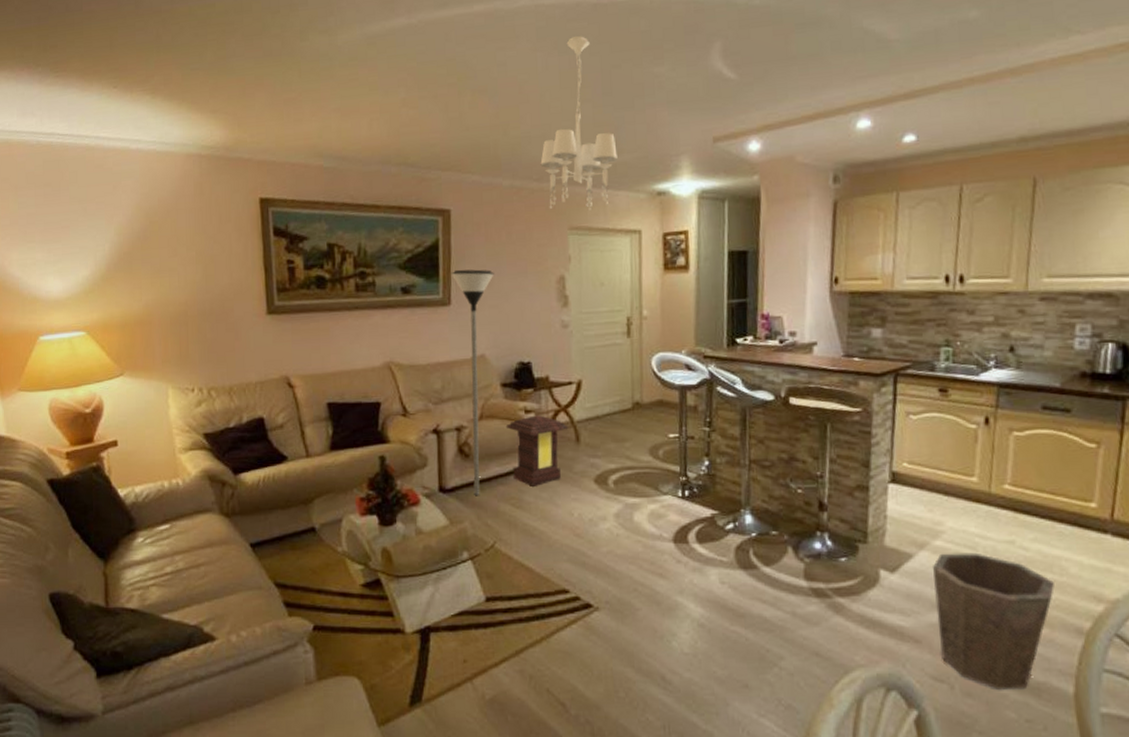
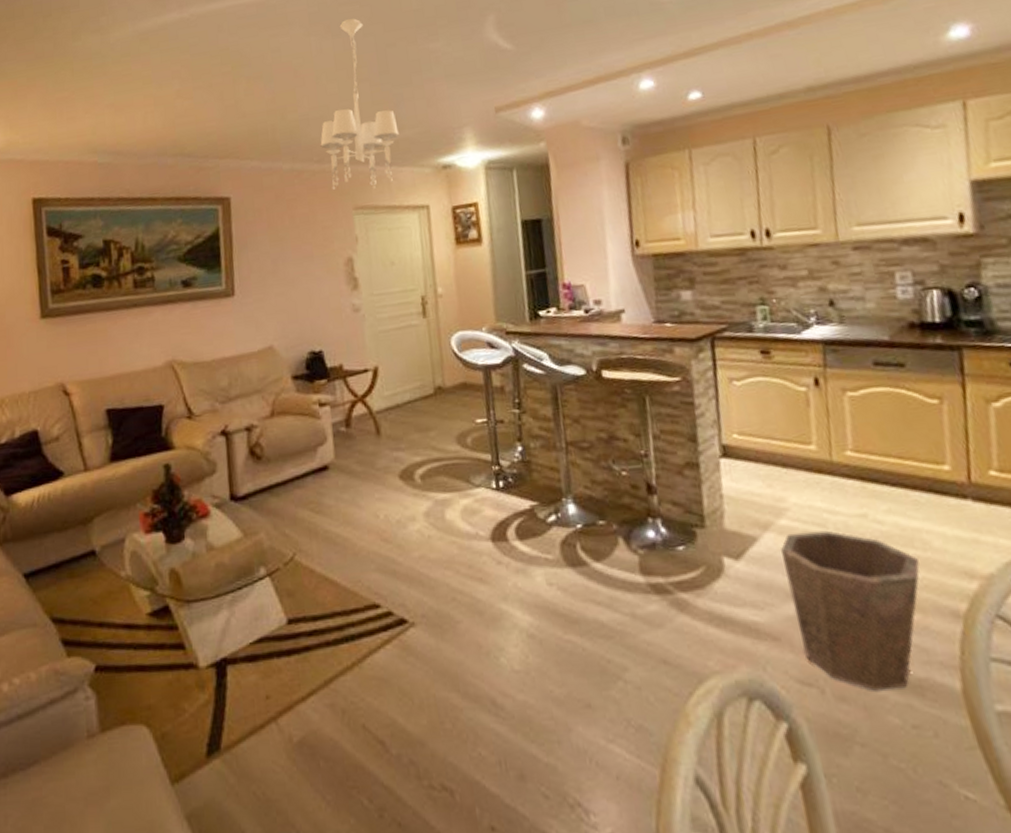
floor lamp: present [451,269,494,496] -> none [233,256,279,503]
lantern: present [506,415,569,486] -> none [299,408,368,488]

